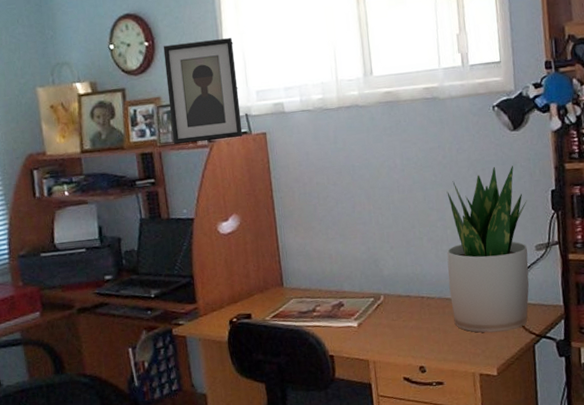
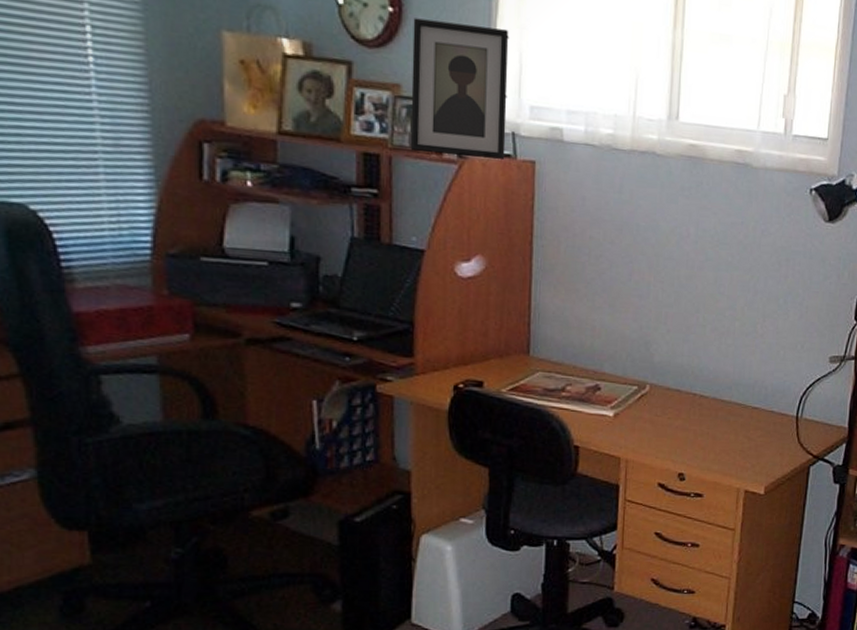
planter: present [446,165,530,333] -> none [726,258,830,448]

